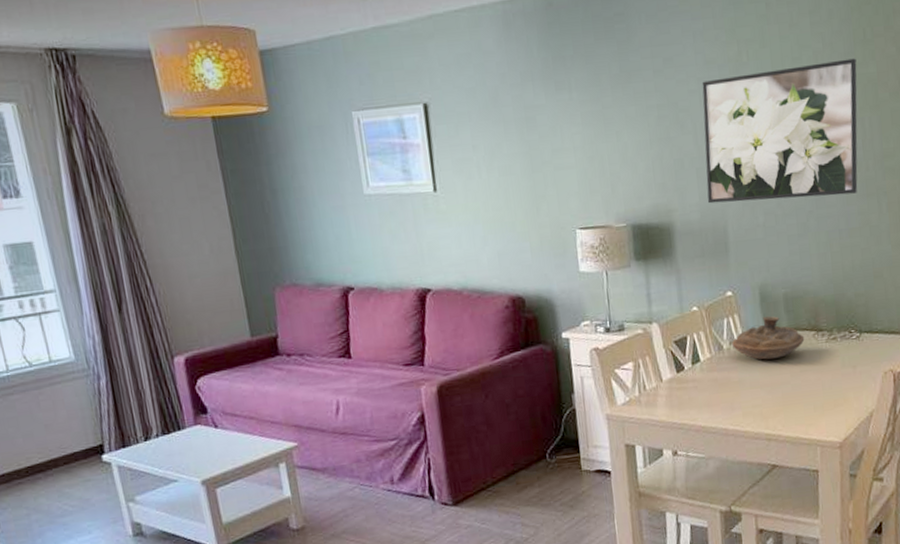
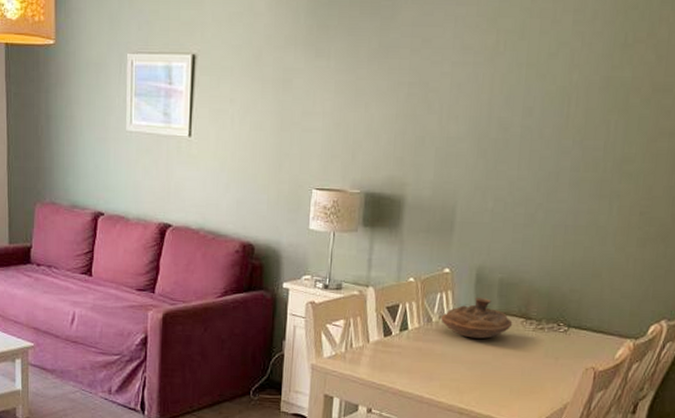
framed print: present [702,58,858,204] -> none [441,60,613,193]

